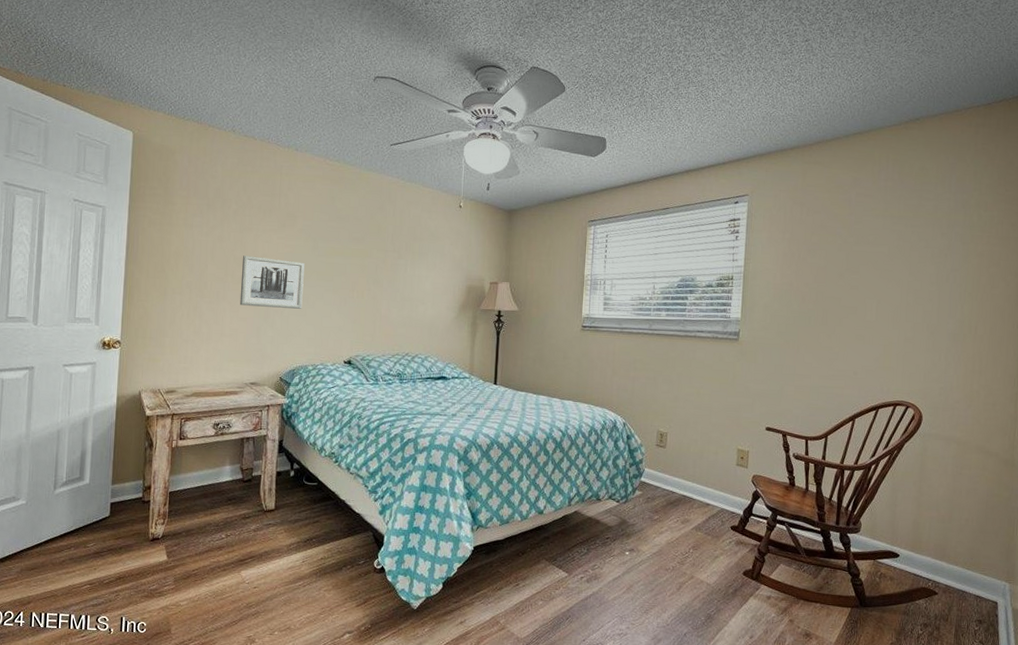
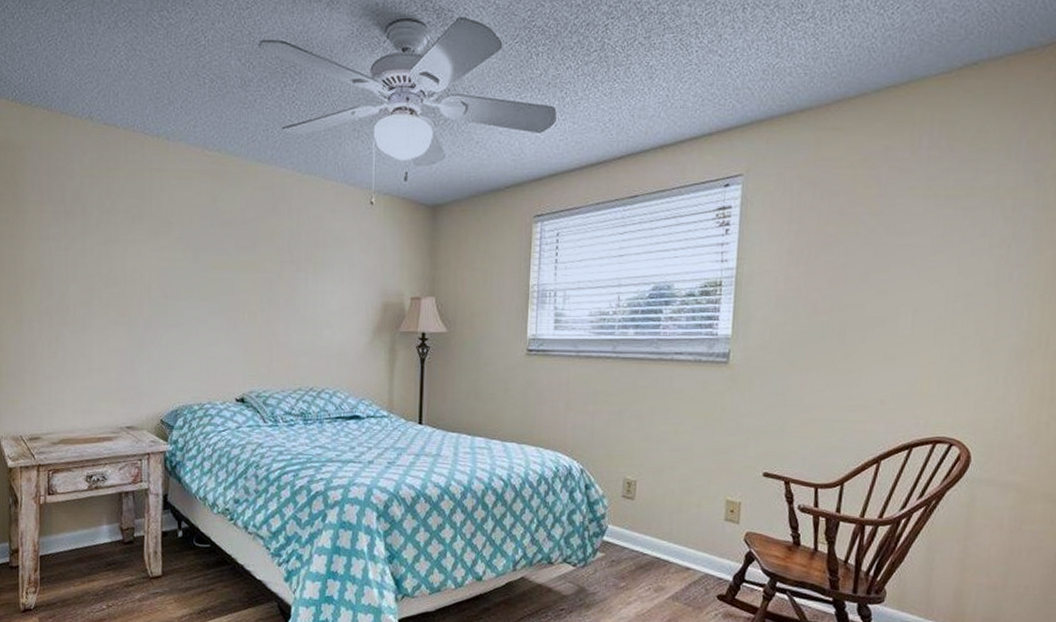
wall art: present [239,255,305,309] -> none [109,273,184,336]

